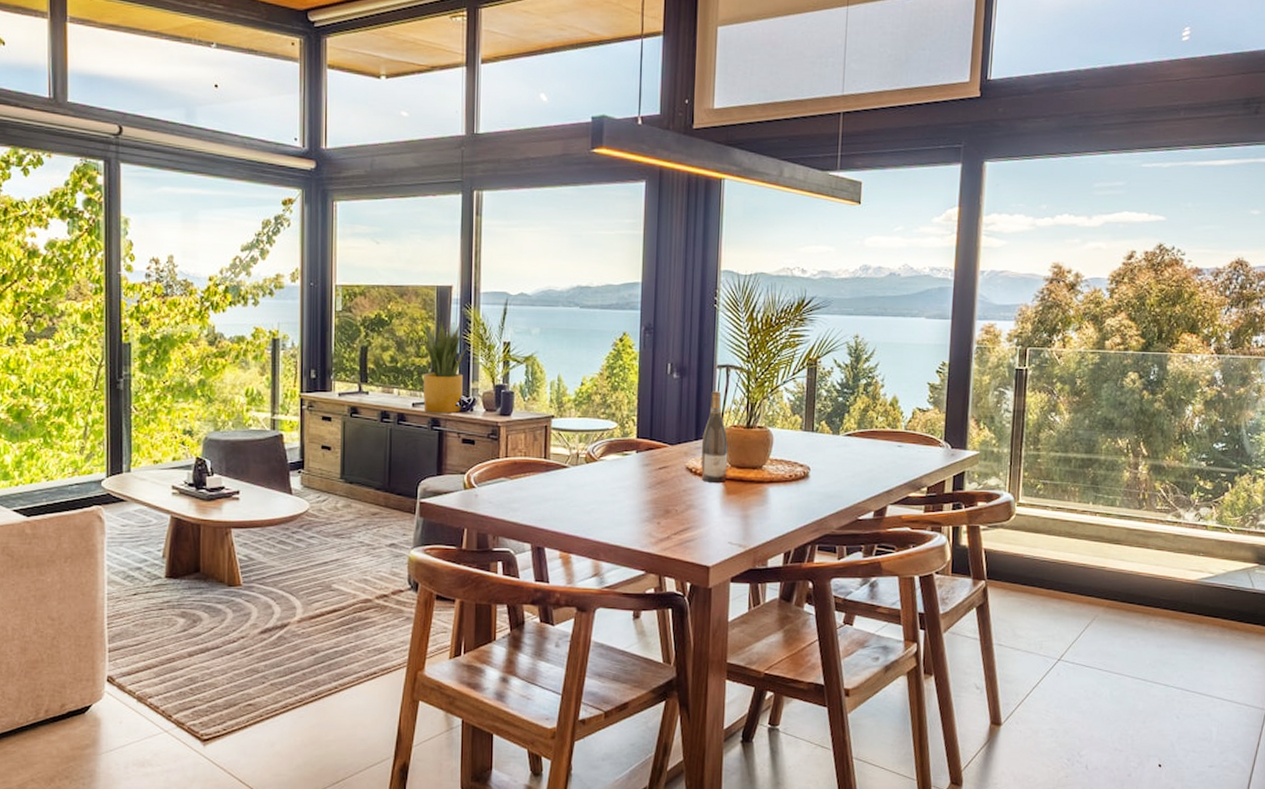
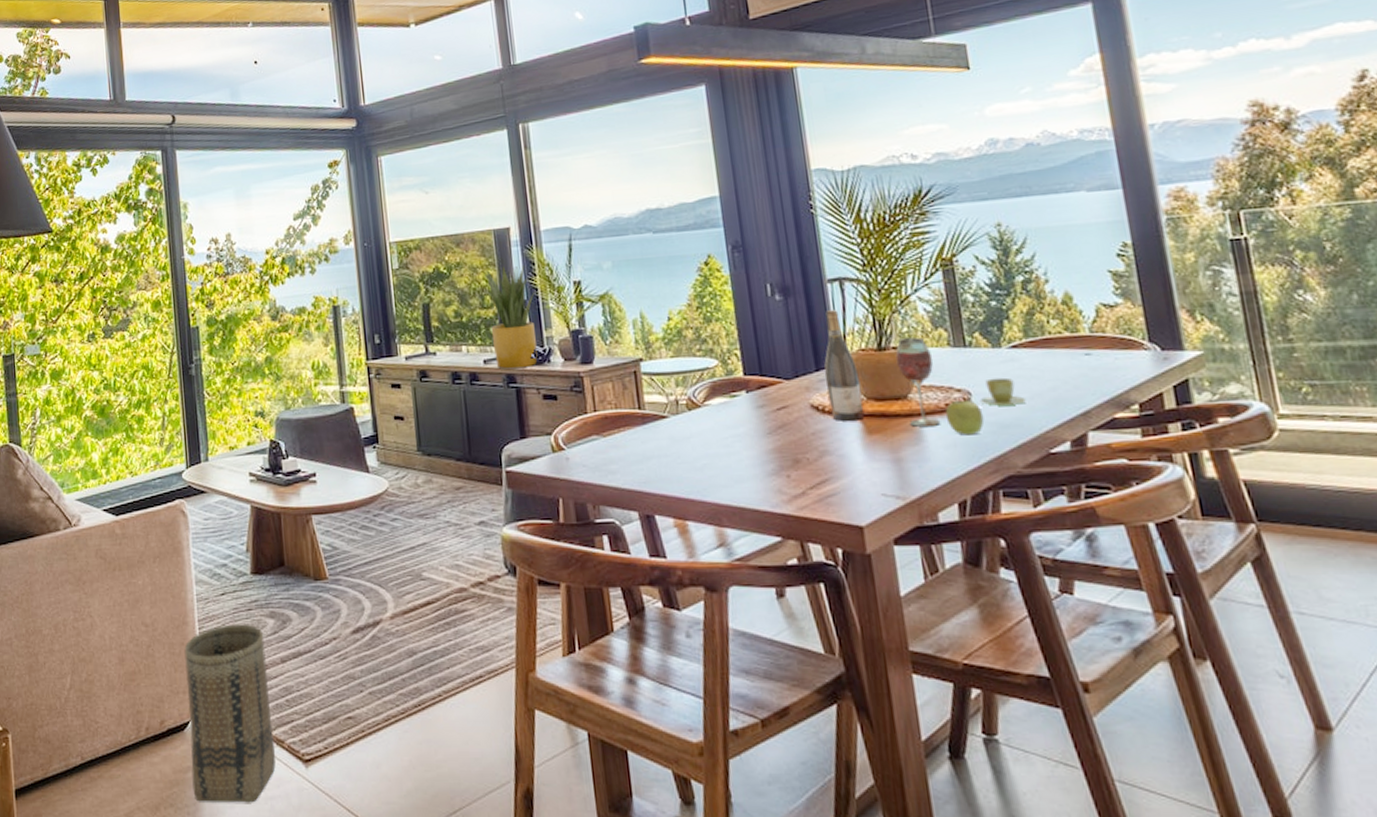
basket: none [90,621,176,775] -> present [184,624,276,803]
wineglass: none [759,420,787,492] -> present [895,337,941,427]
fruit: none [788,471,816,501] -> present [945,398,985,435]
teacup: none [815,458,849,480] -> present [979,377,1026,406]

